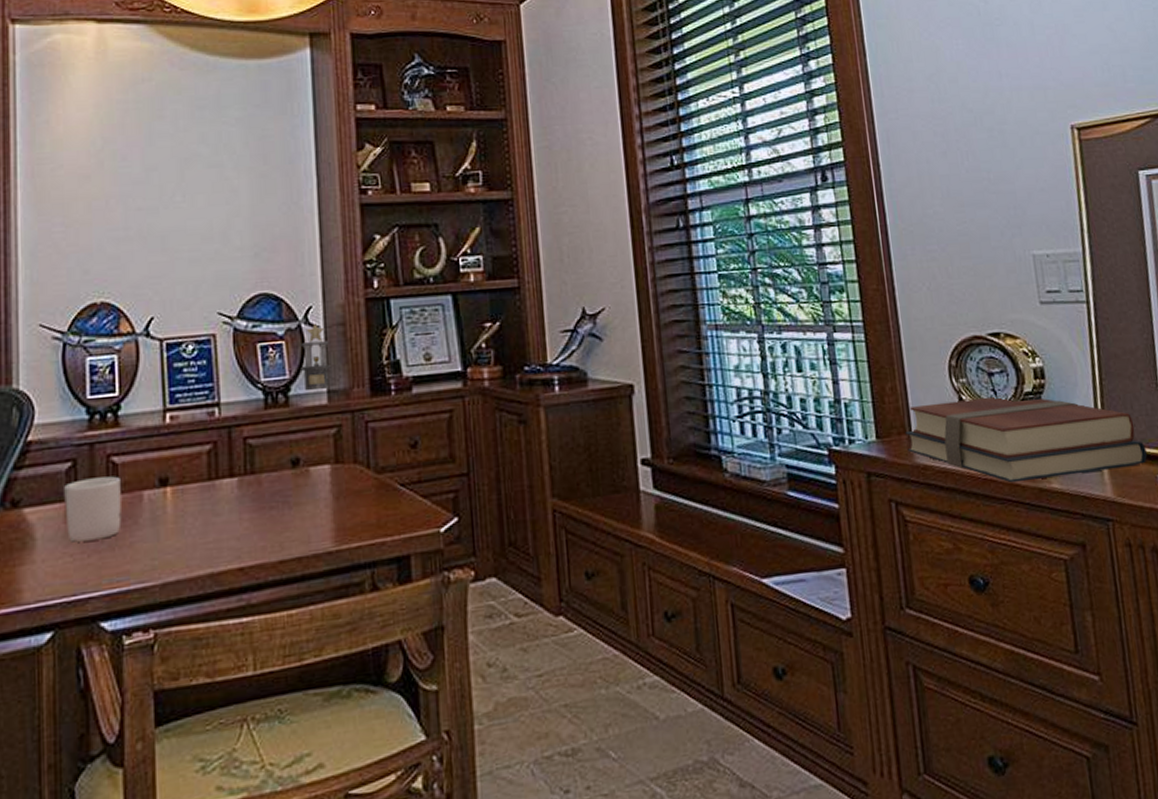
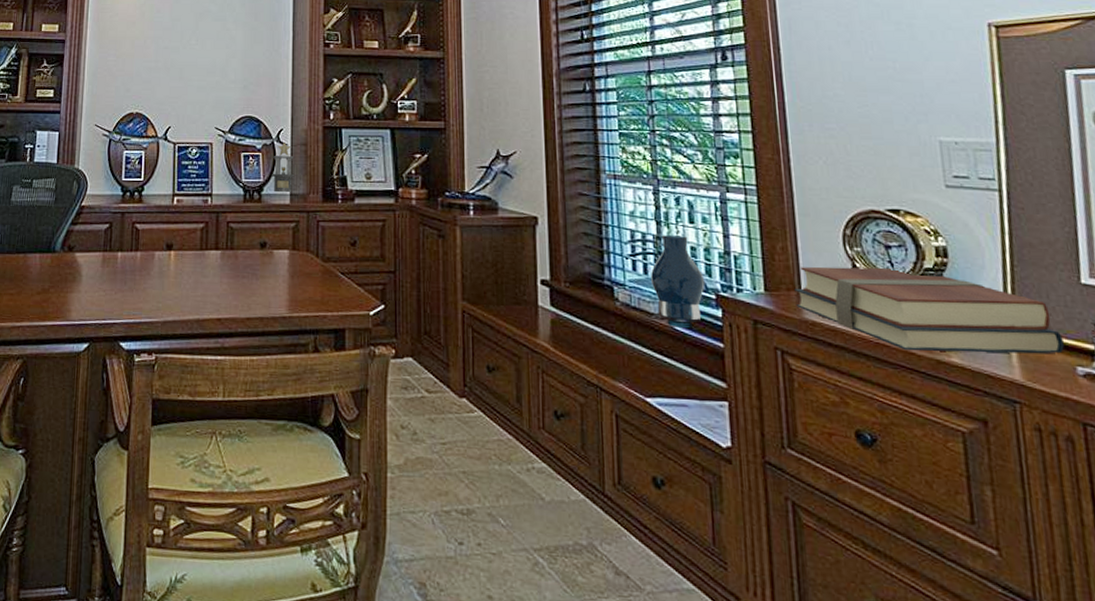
mug: present [64,476,122,542] -> none [102,237,140,283]
vase: none [759,387,817,494] -> present [650,235,705,329]

